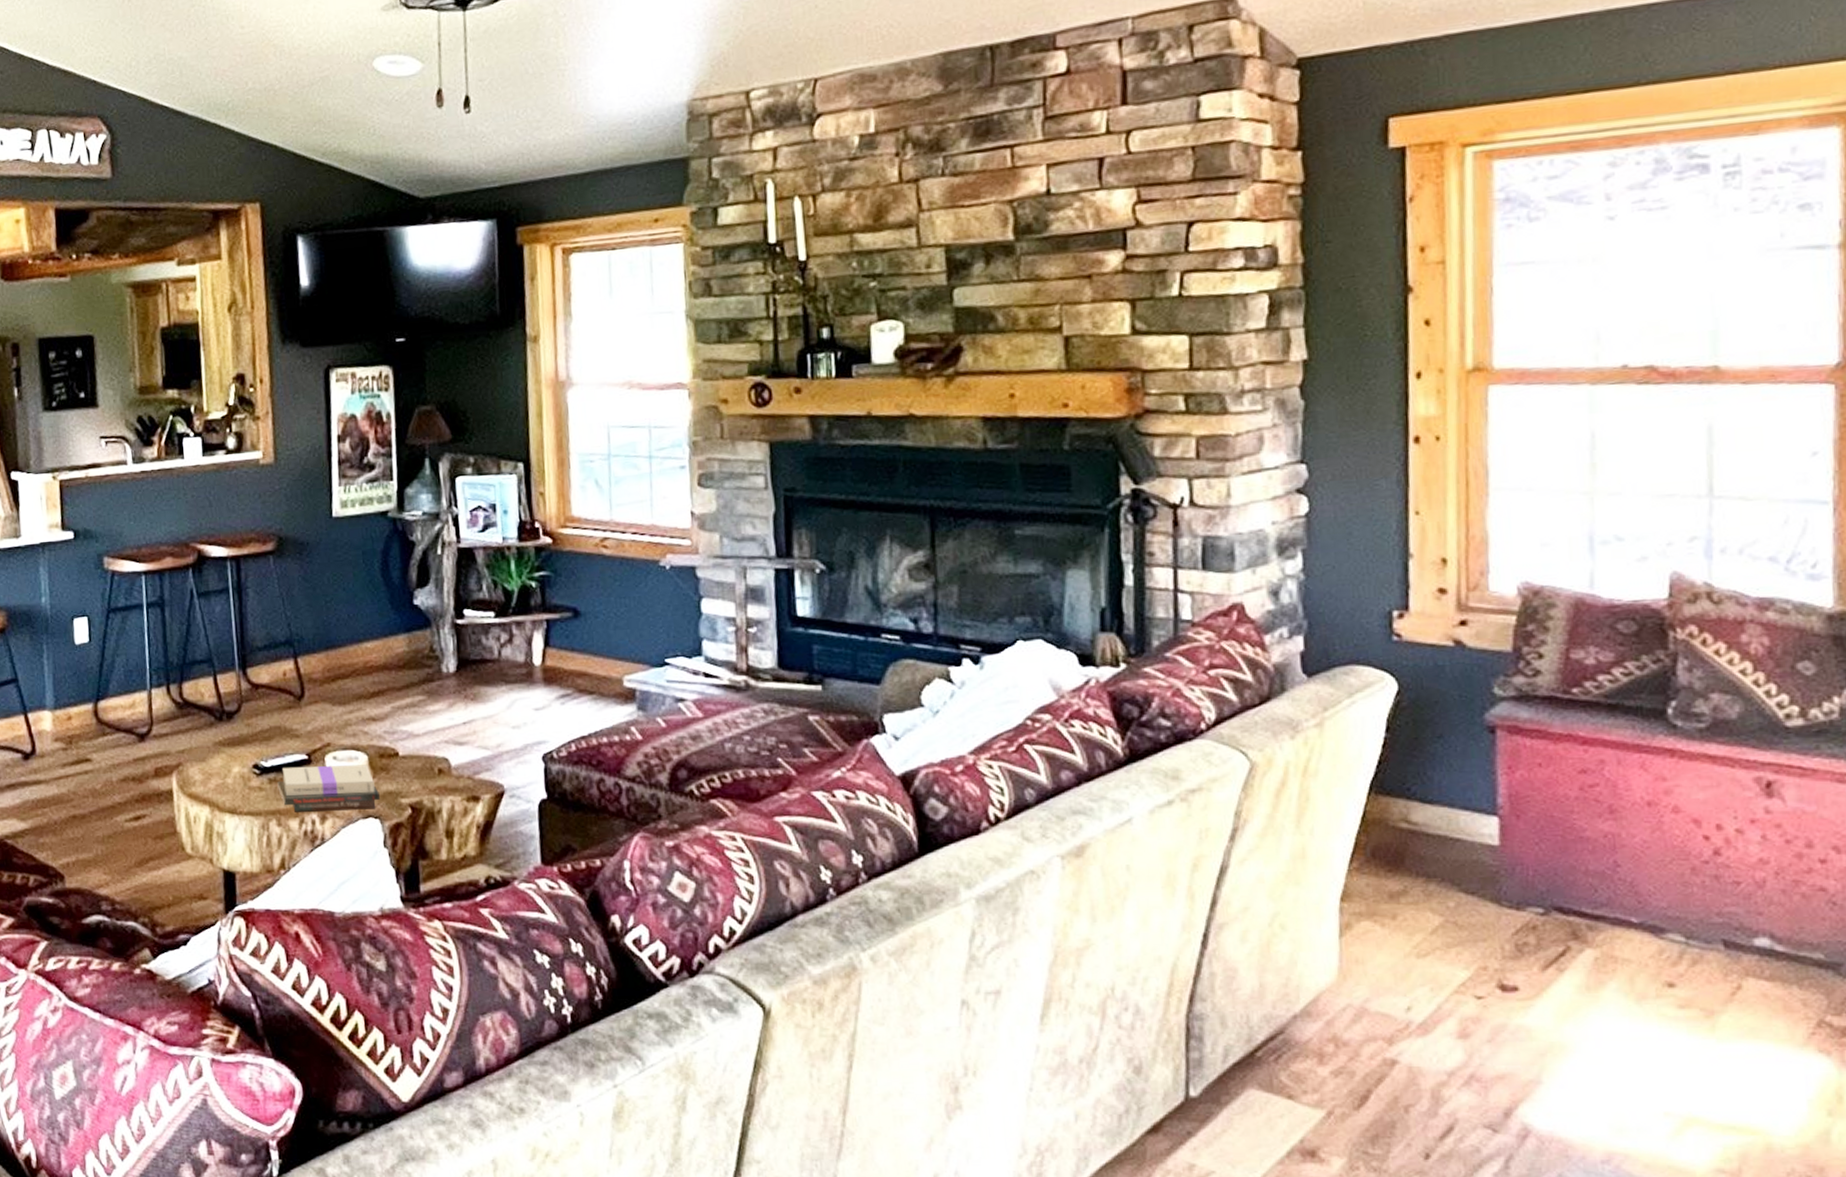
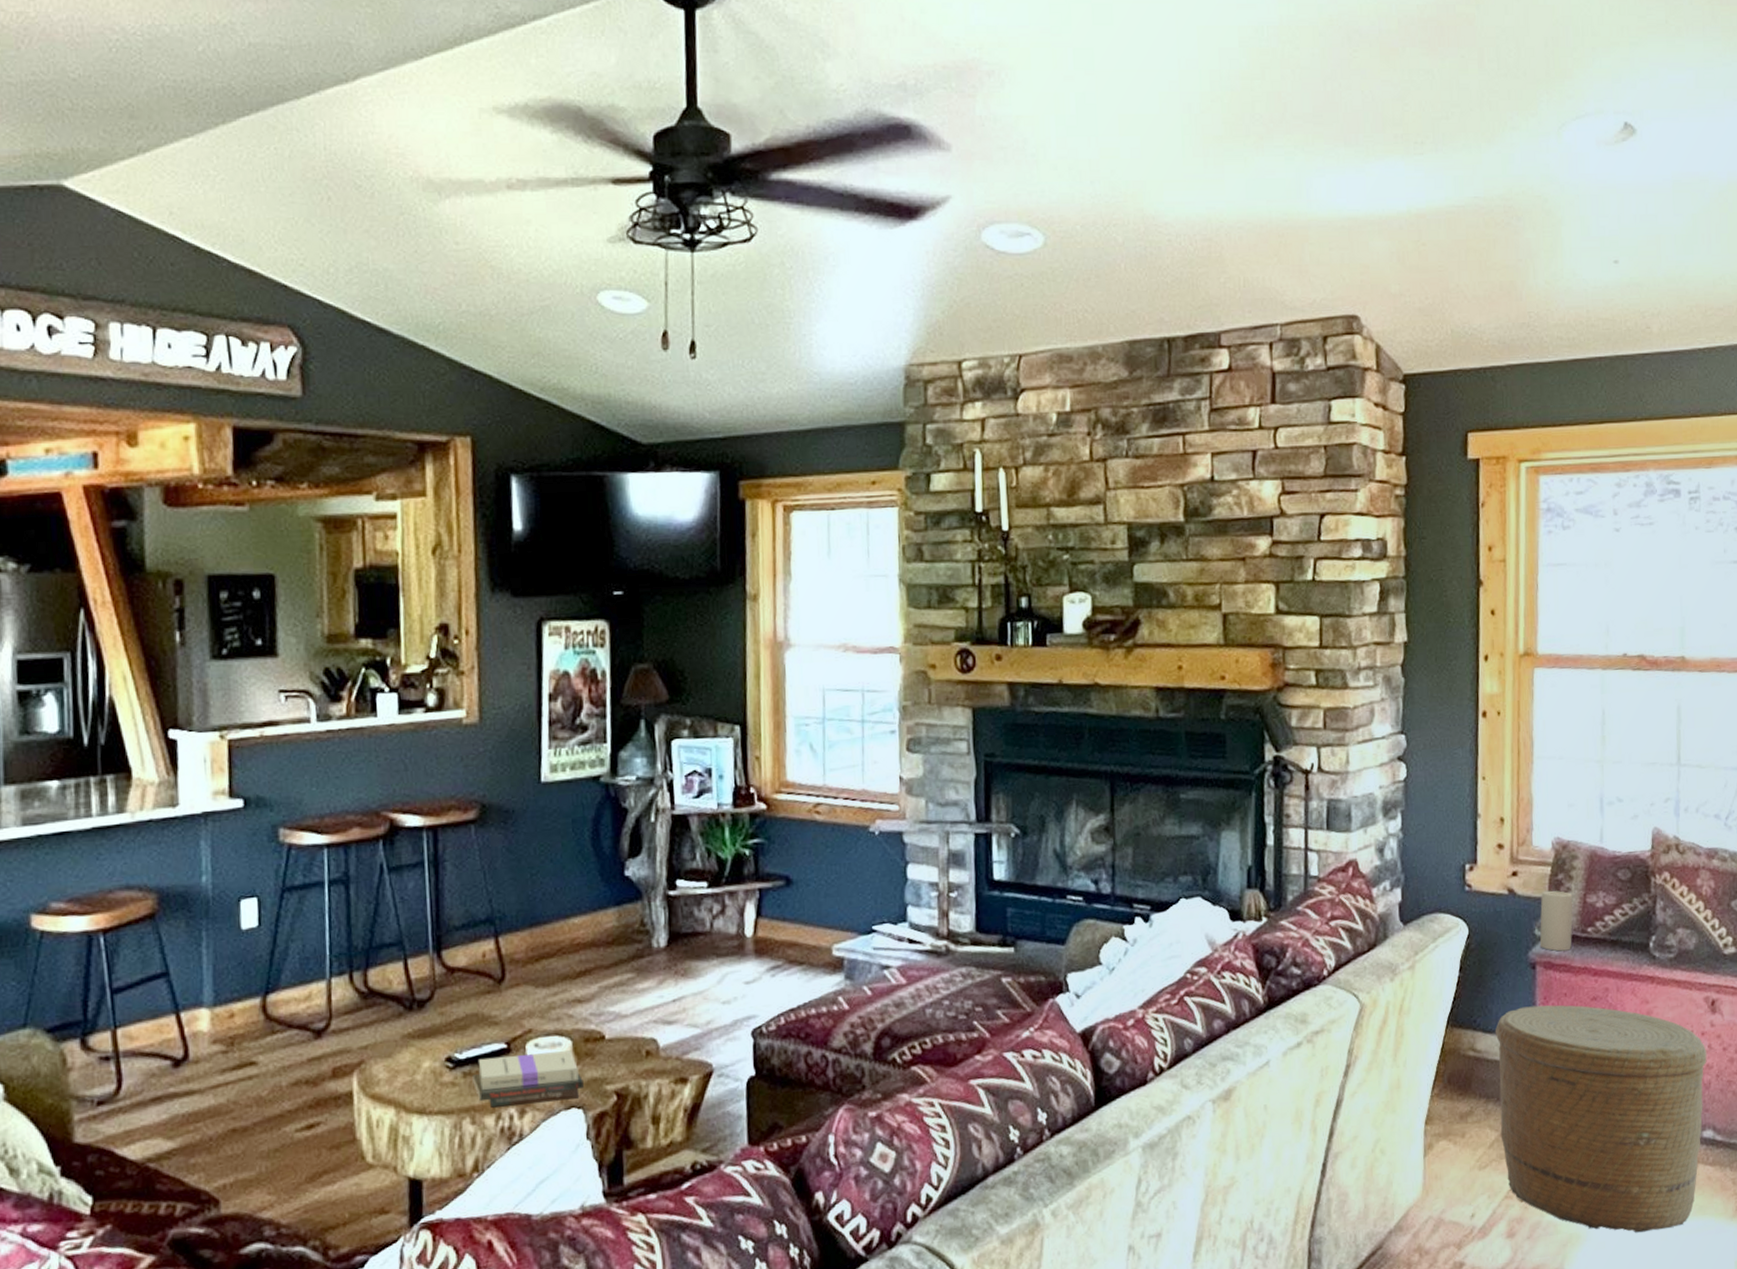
woven basket: none [1437,775,1760,1051] -> present [1495,1005,1707,1233]
candle: none [1500,643,1550,714] -> present [1539,890,1573,952]

